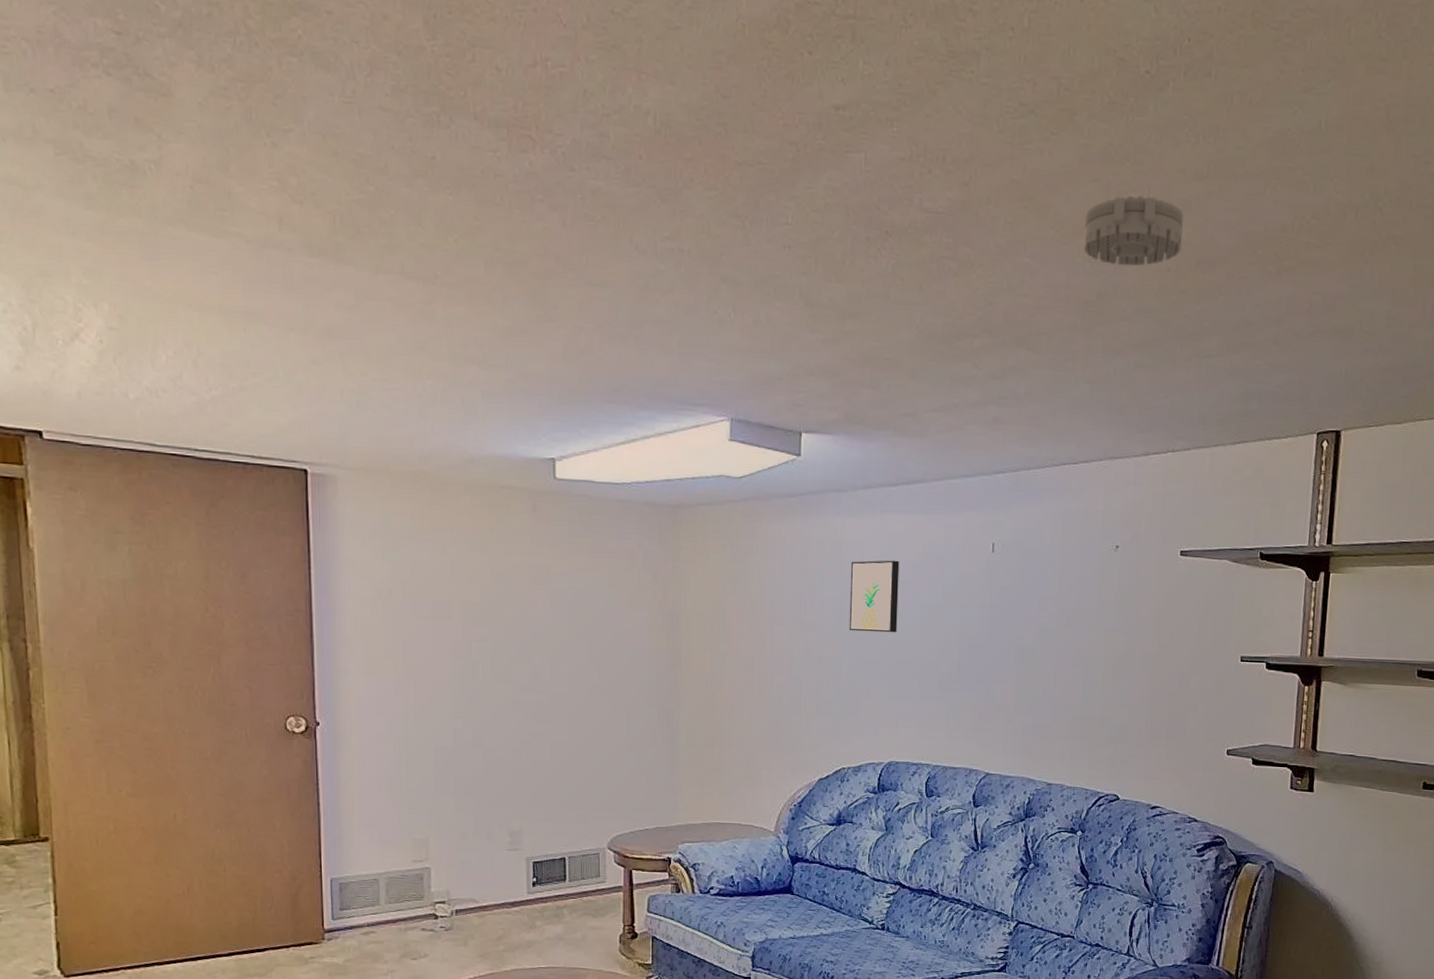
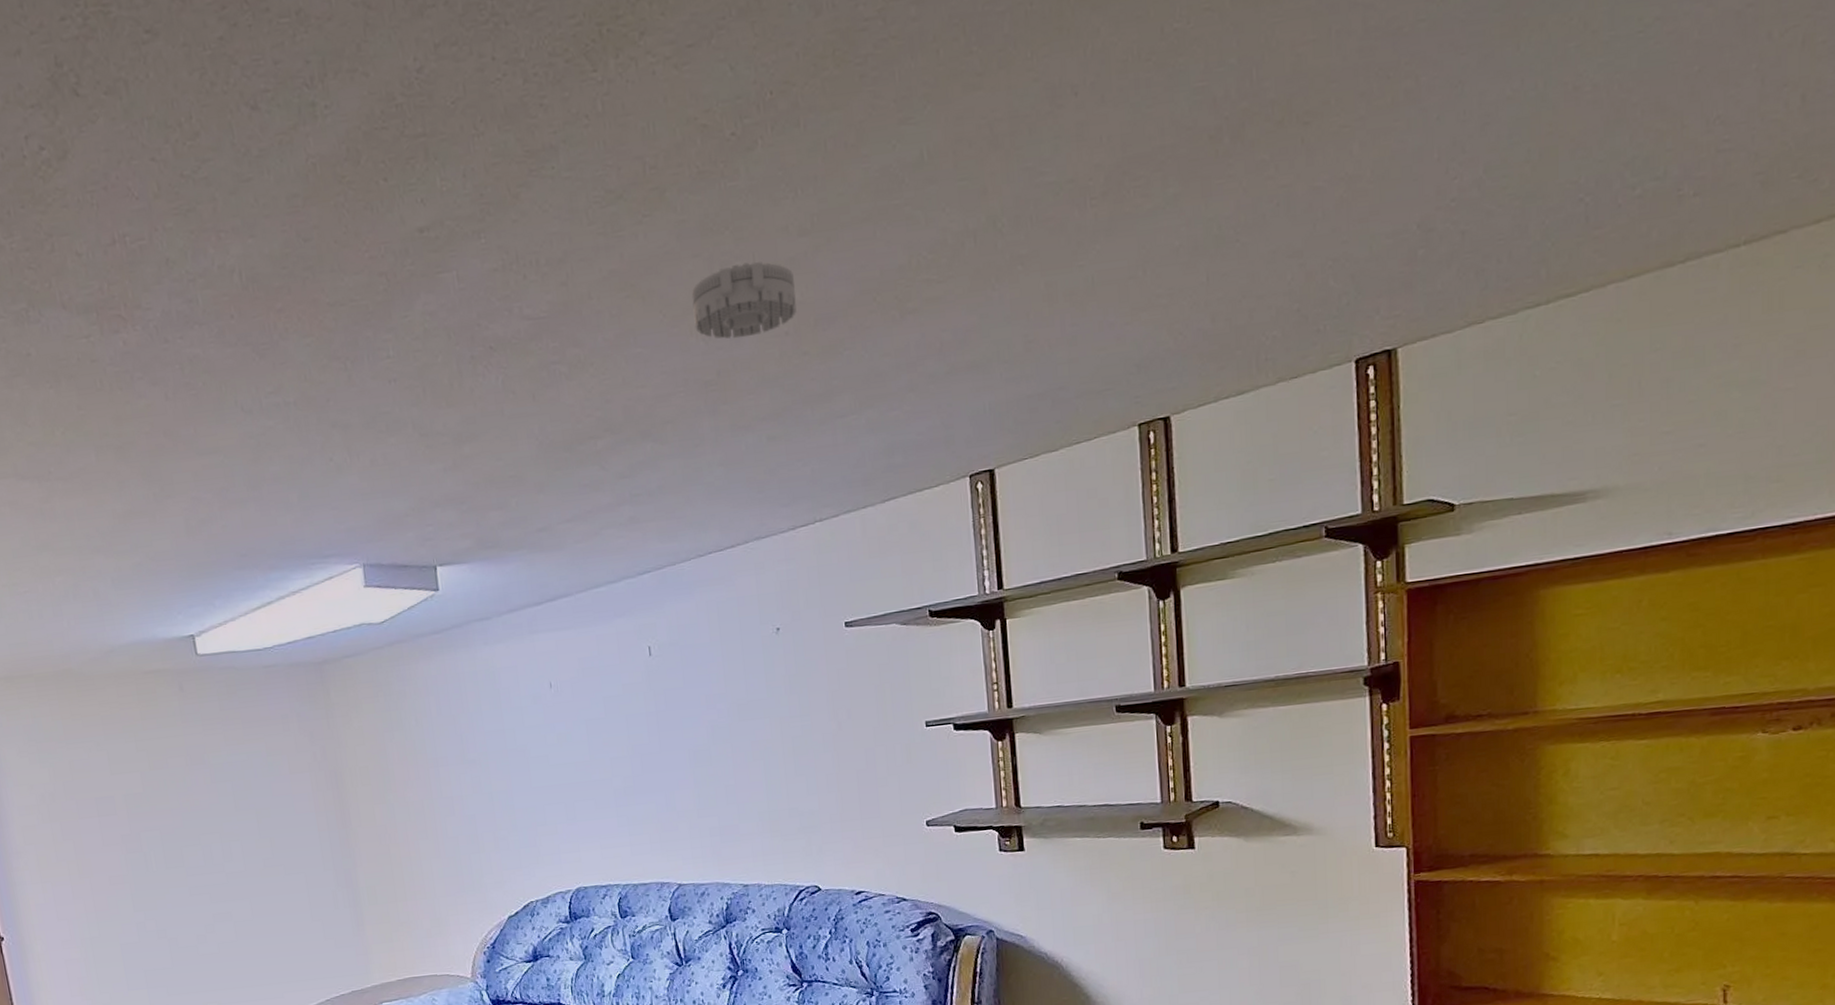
wall art: present [849,560,900,633] -> none [506,680,565,761]

